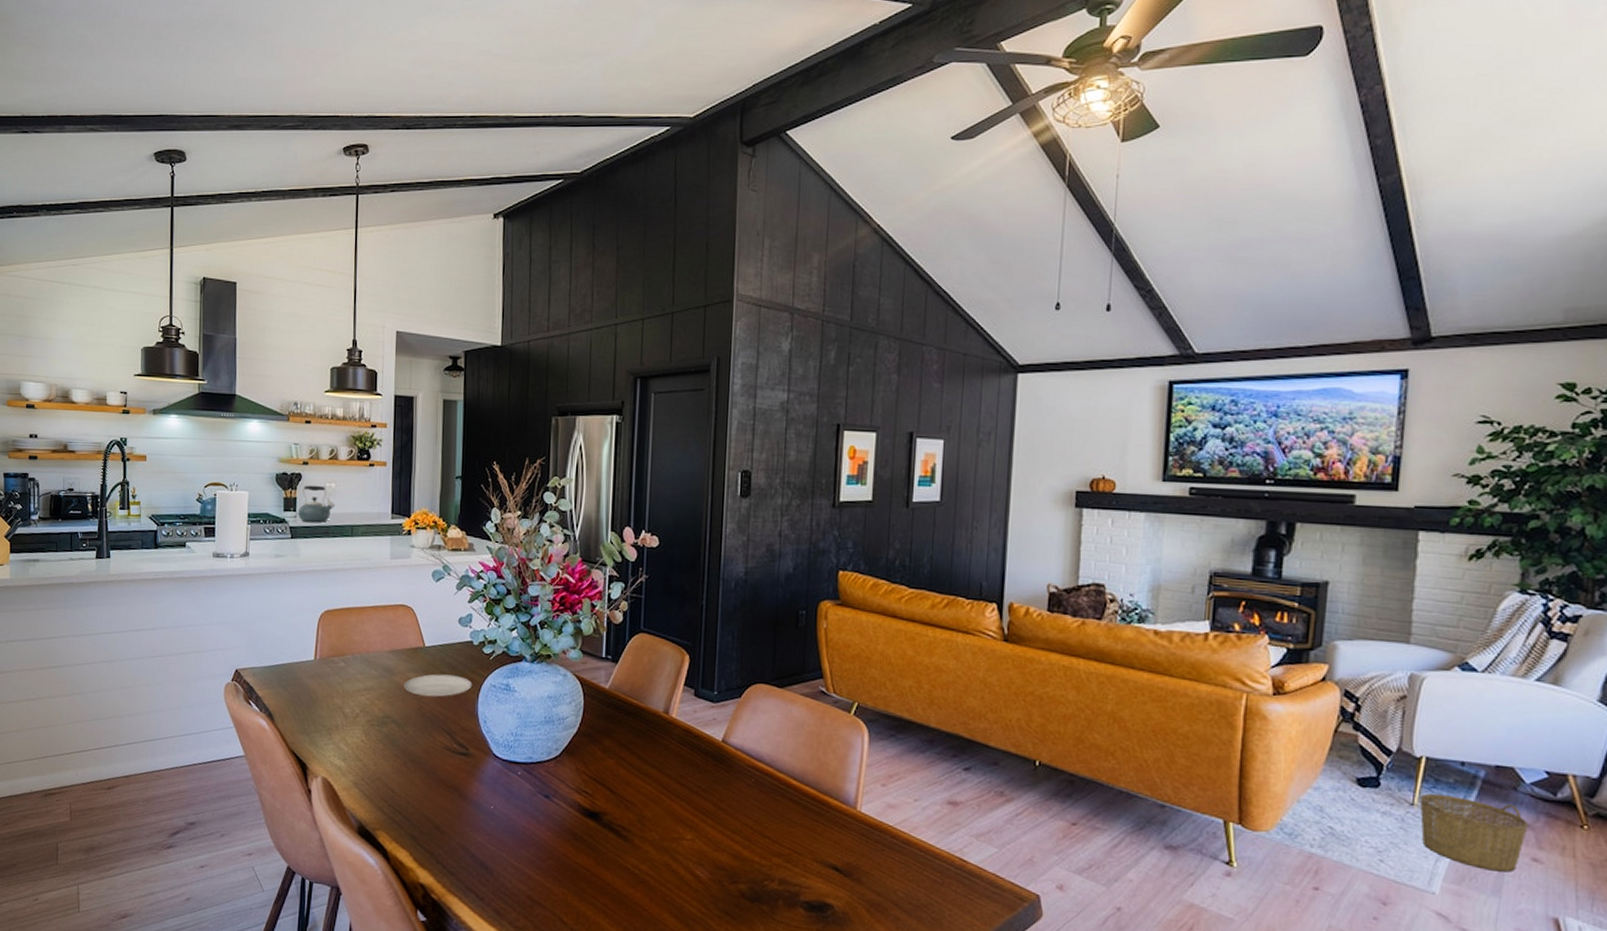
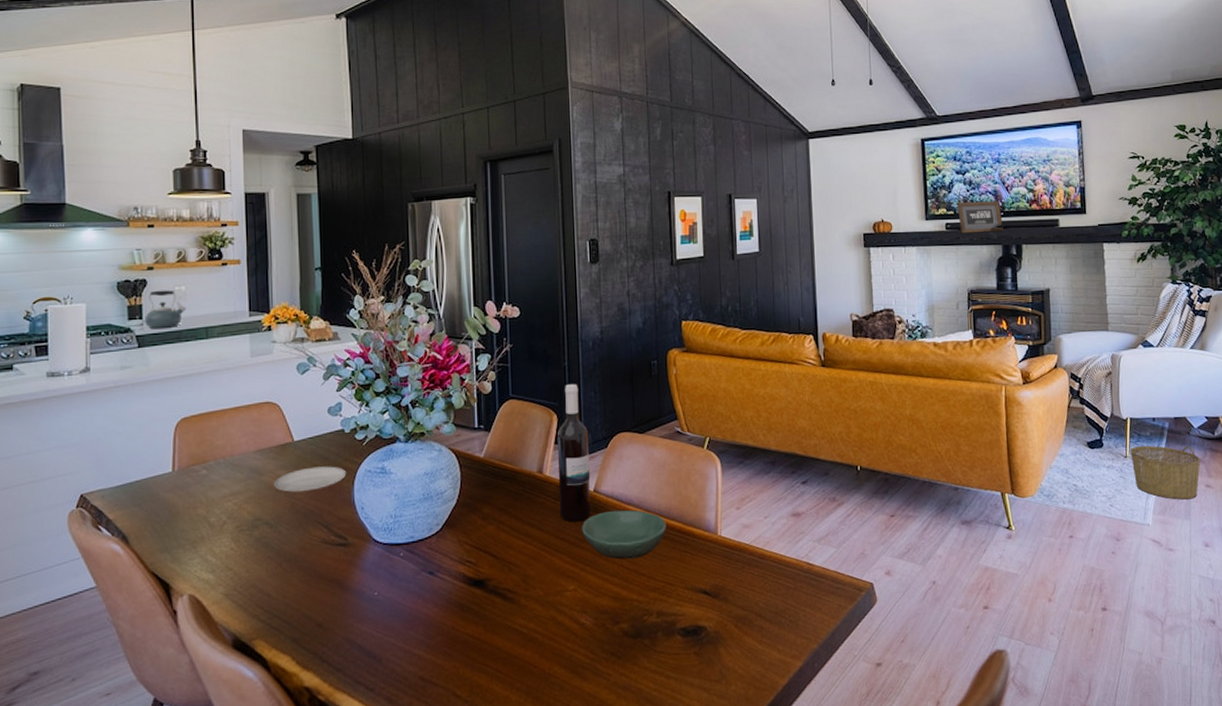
wine bottle: none [683,625,722,771] -> present [558,384,591,522]
bowl: none [704,764,799,820] -> present [581,510,666,560]
picture frame: none [1208,463,1272,505] -> present [957,200,1004,234]

